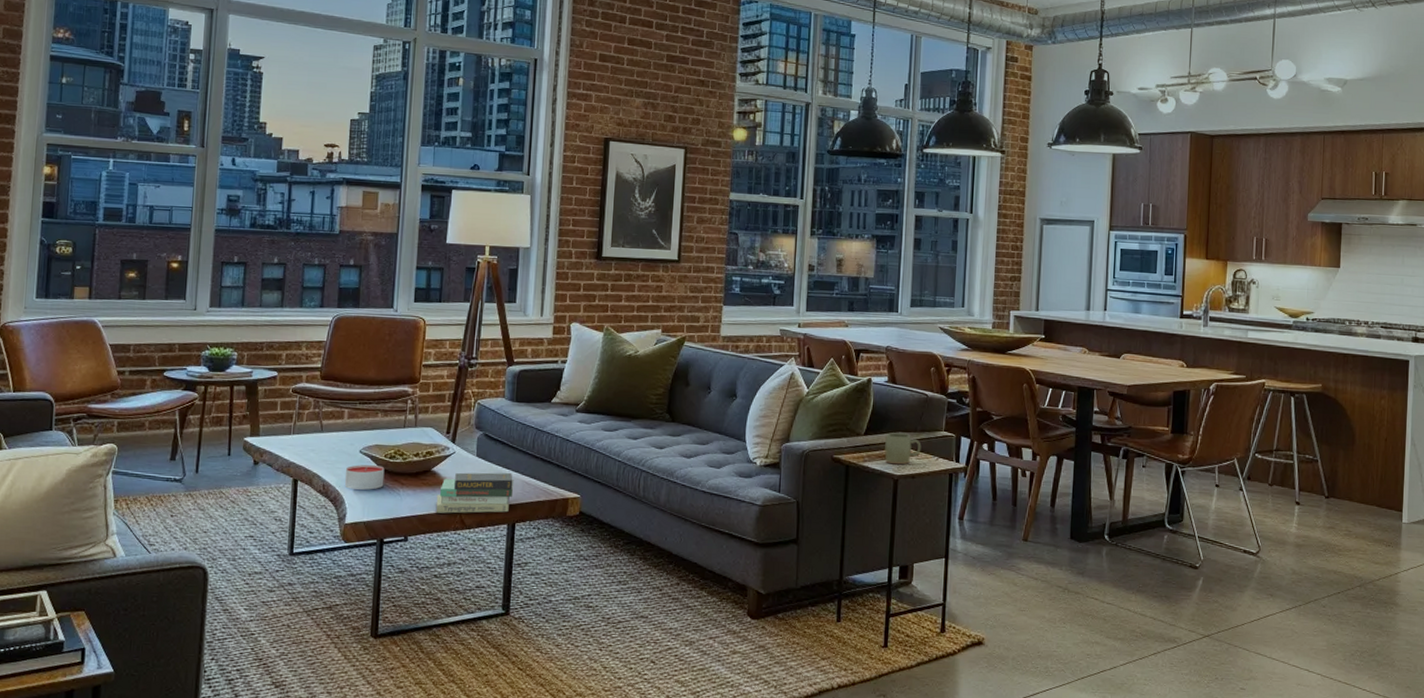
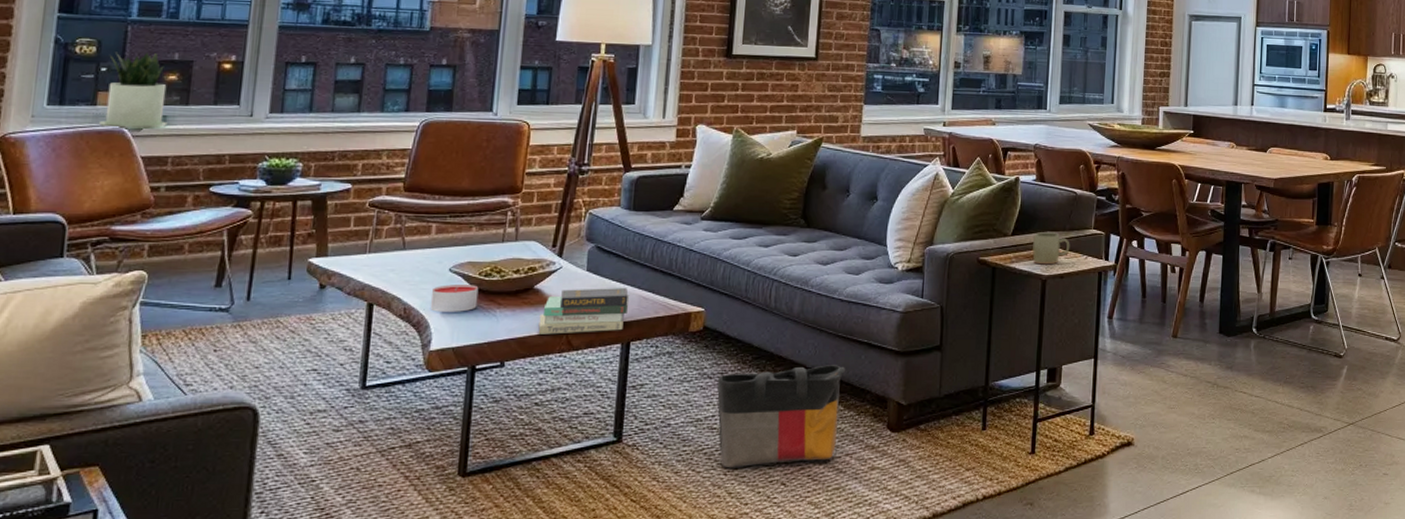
planter: none [75,252,129,321] -> present [98,51,168,130]
tote bag: none [592,552,709,645] -> present [717,365,846,469]

